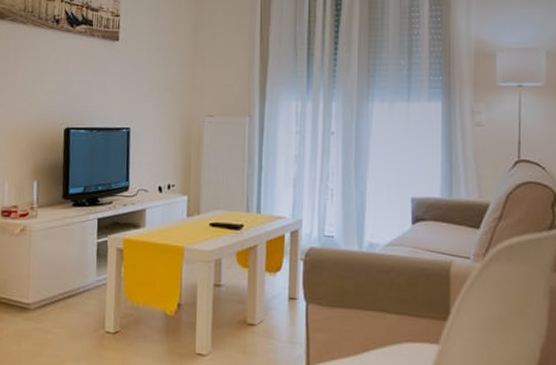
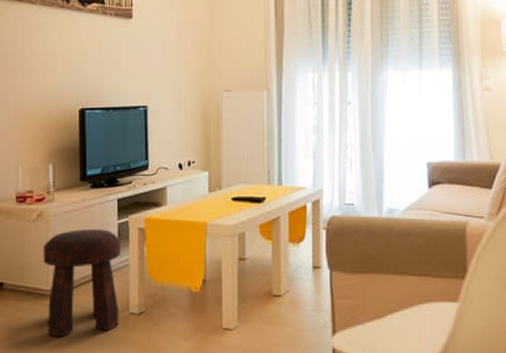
stool: none [24,246,99,351] -> present [43,229,121,338]

